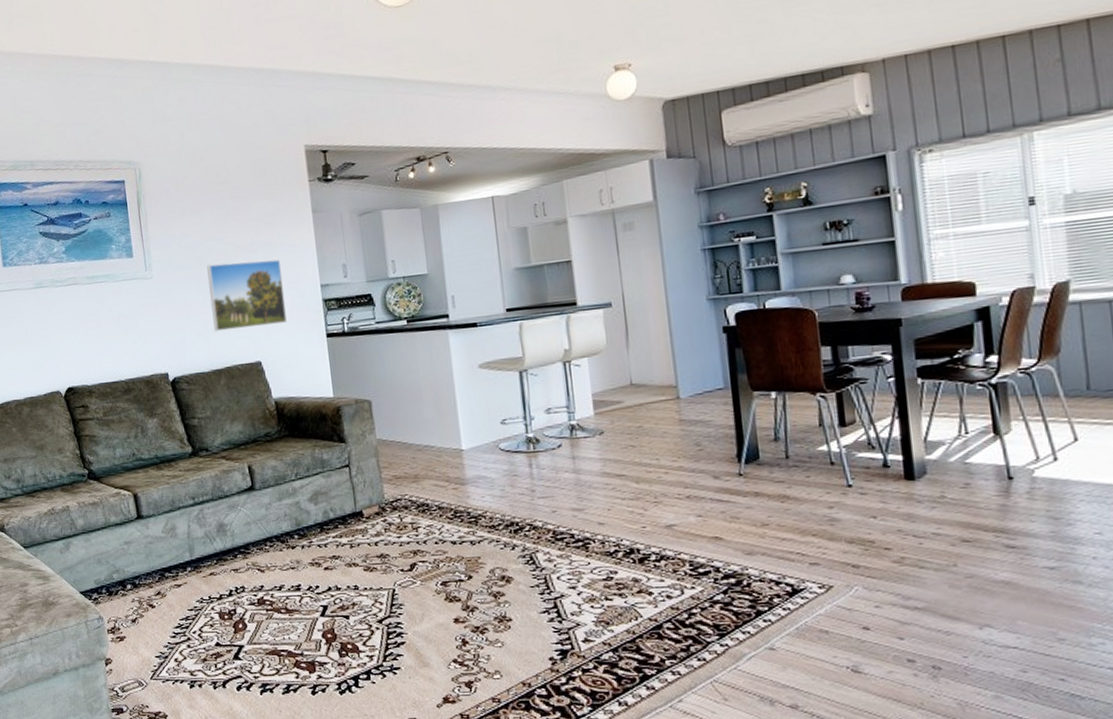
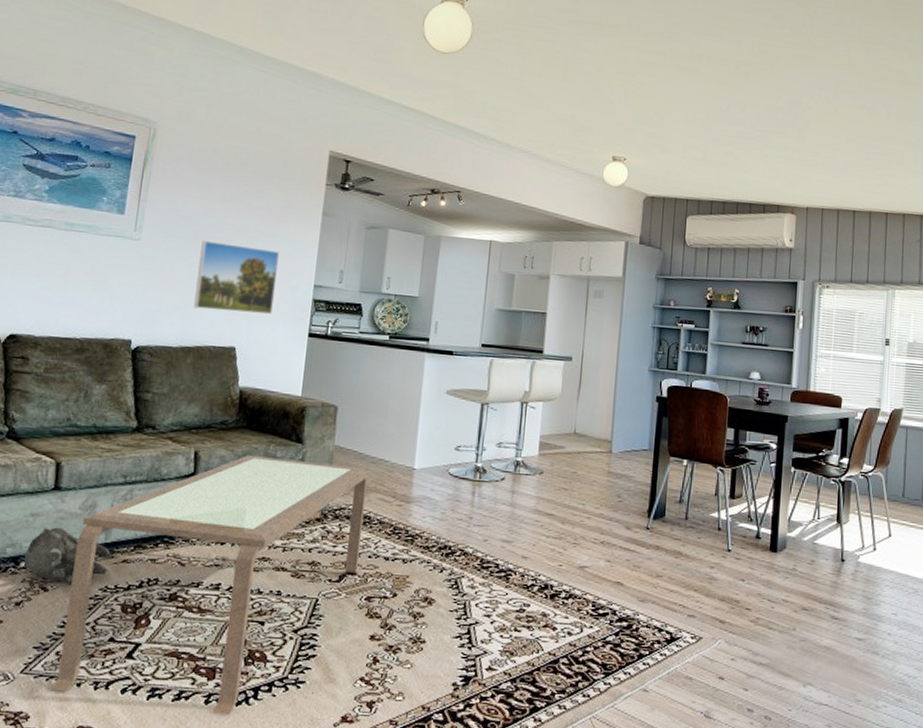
plush toy: none [128,551,200,601] -> present [23,527,111,586]
coffee table: none [167,456,429,704] -> present [51,454,371,716]

